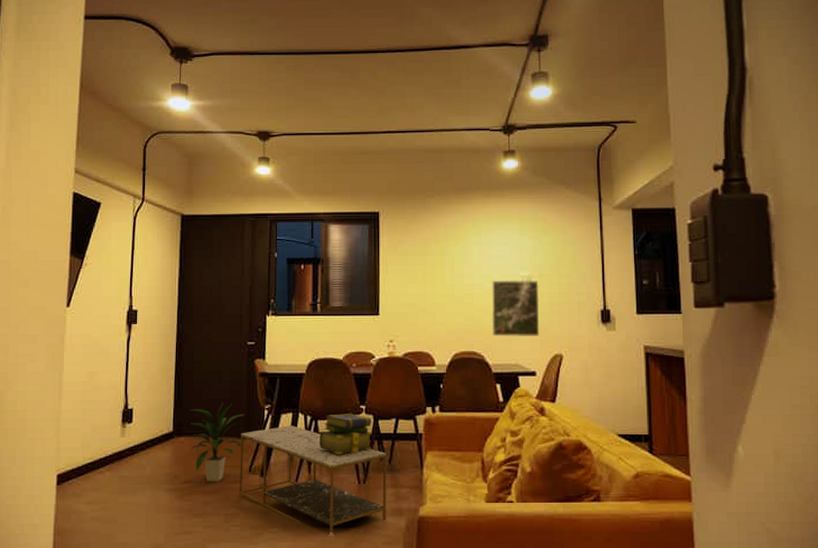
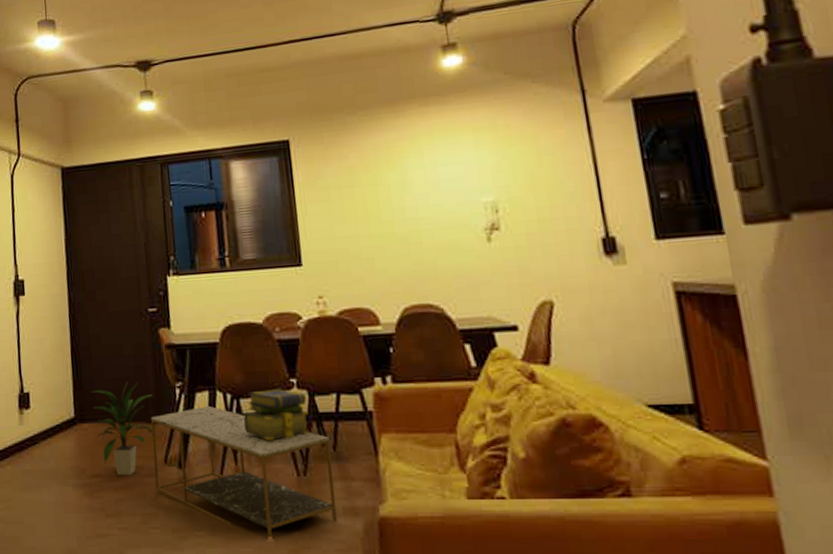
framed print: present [491,280,539,336] -> none [444,206,517,283]

